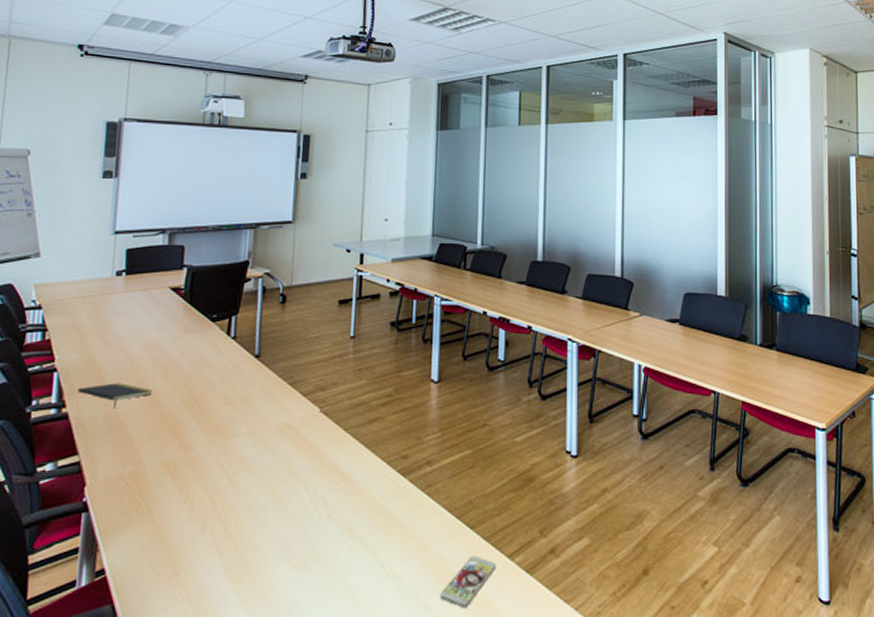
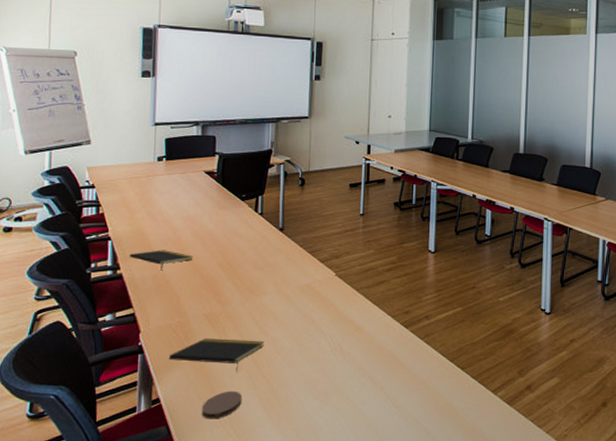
notepad: none [117,492,233,534] -> present [168,338,264,372]
coaster: none [155,558,205,596] -> present [202,391,242,419]
smartphone: present [440,555,497,607] -> none [436,390,483,430]

